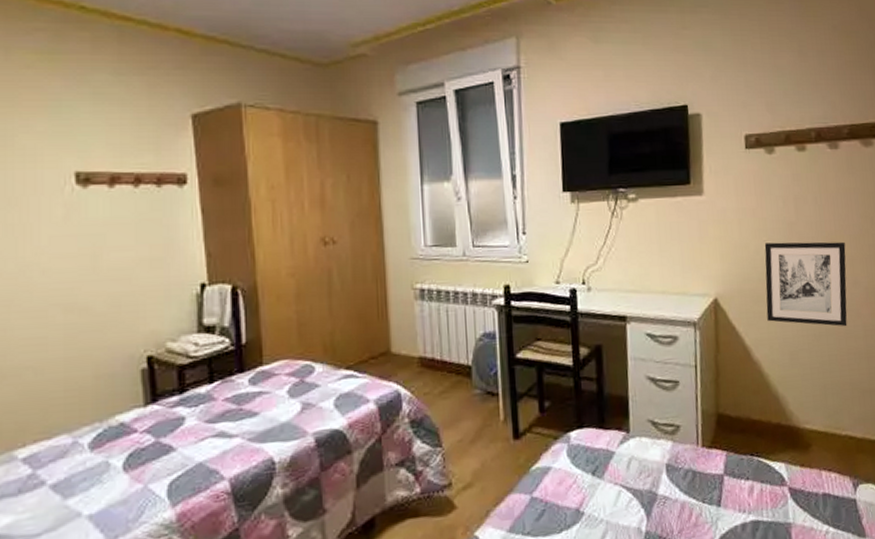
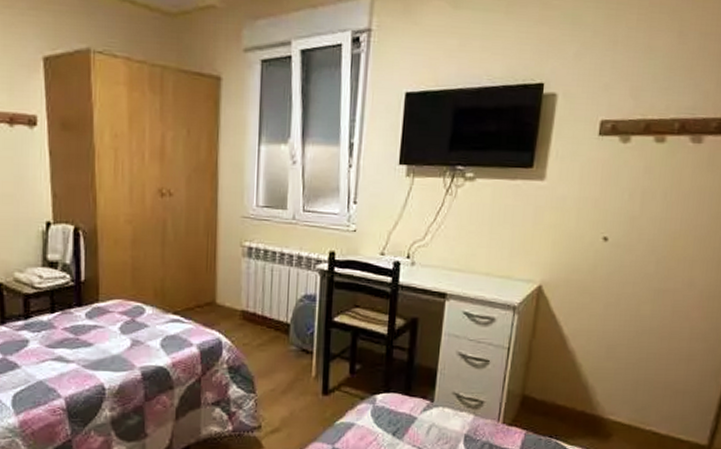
wall art: present [764,241,847,327] -> none [590,235,688,328]

